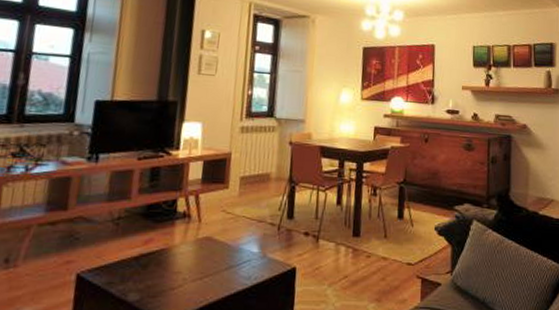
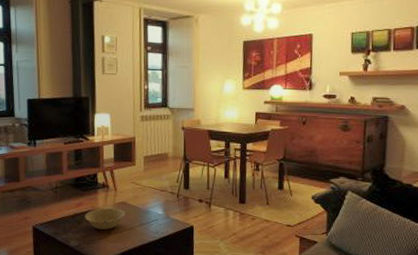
bowl: none [153,245,210,276] -> present [84,207,125,230]

